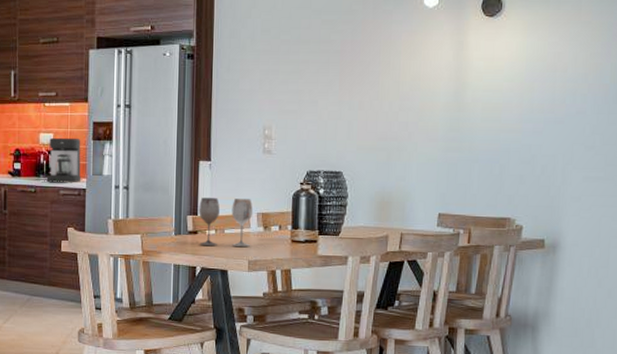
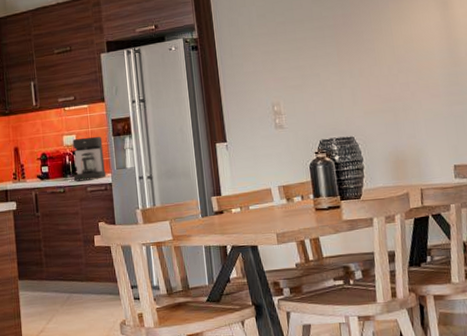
wineglass: present [199,198,254,248] -> none [221,174,276,225]

